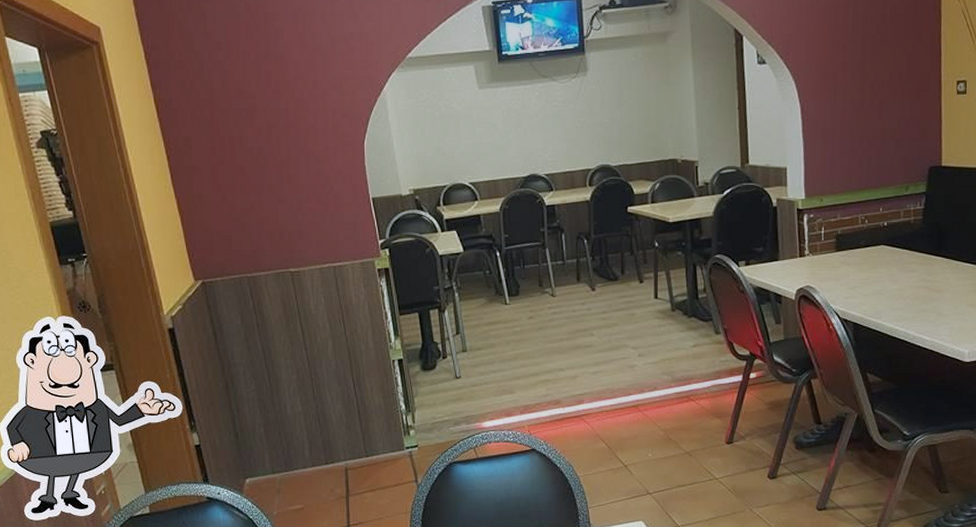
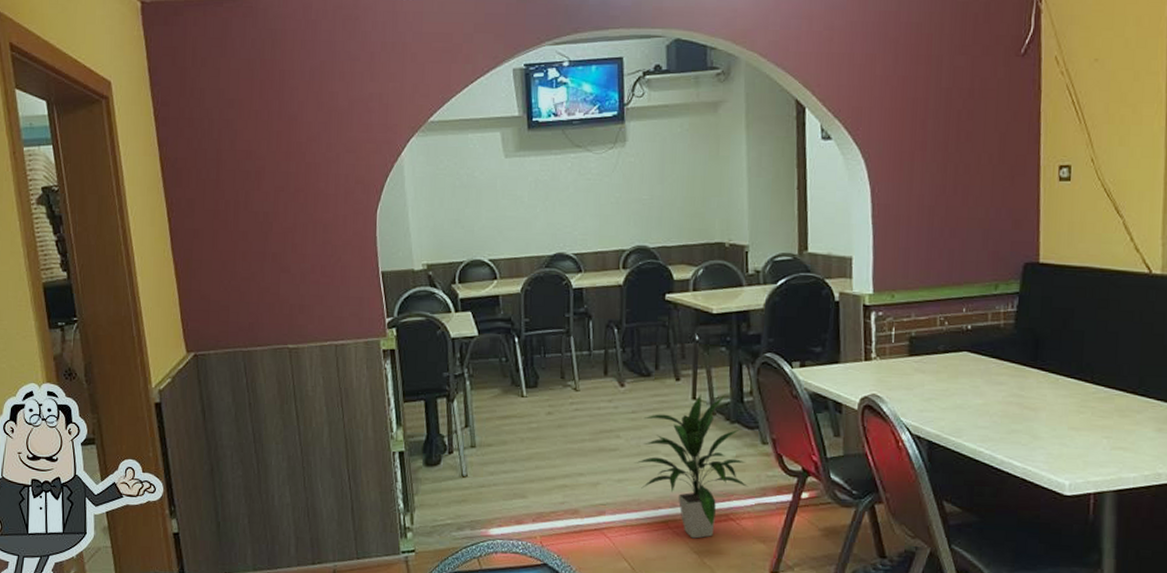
indoor plant: none [607,292,705,419] -> present [634,394,749,539]

